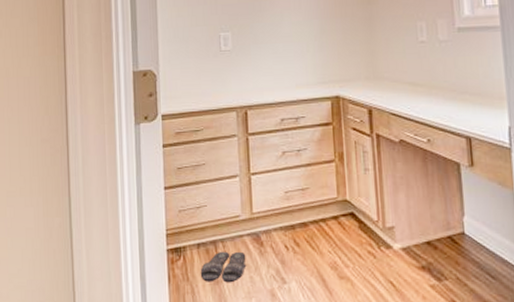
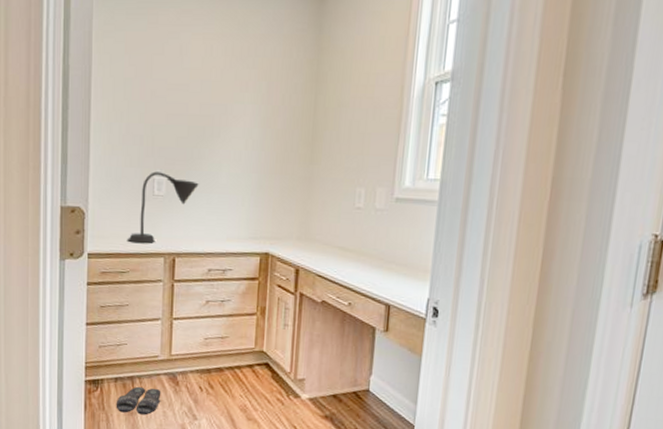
desk lamp: none [198,28,263,100] -> present [126,171,199,244]

